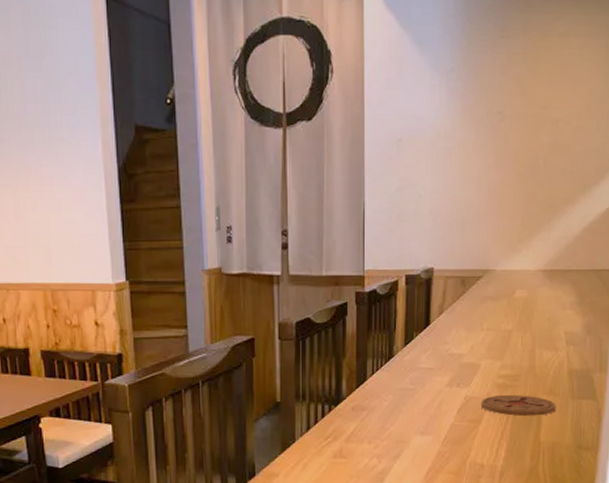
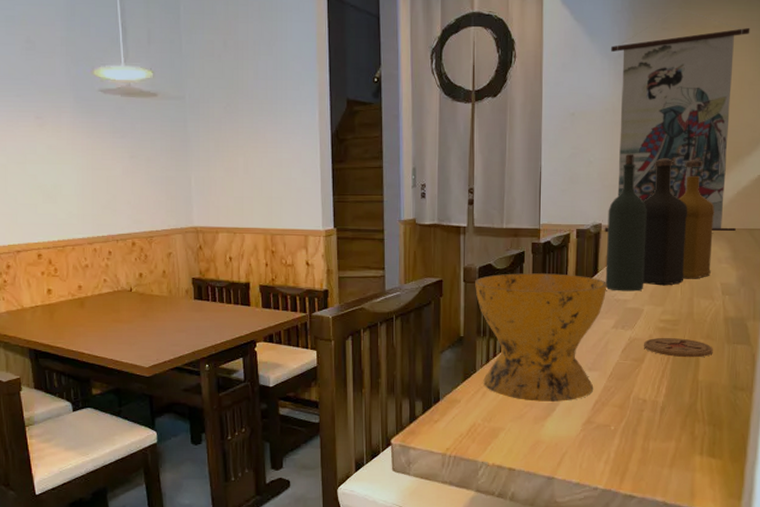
bowl: none [292,326,441,472] -> present [475,273,607,402]
wall scroll: none [436,11,600,278] -> present [604,7,750,234]
bottle: none [438,186,559,345] -> present [605,154,715,292]

